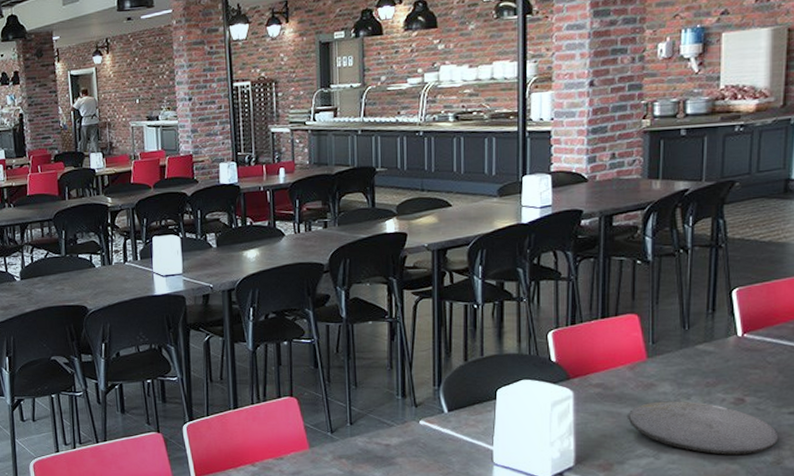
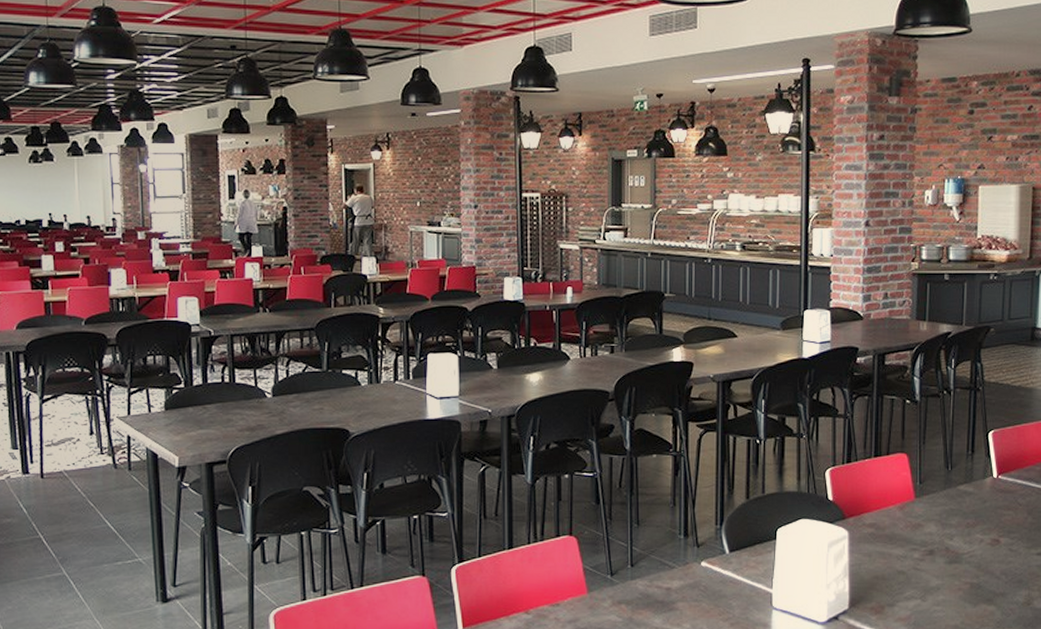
plate: present [628,401,779,455] -> none [898,541,1029,596]

